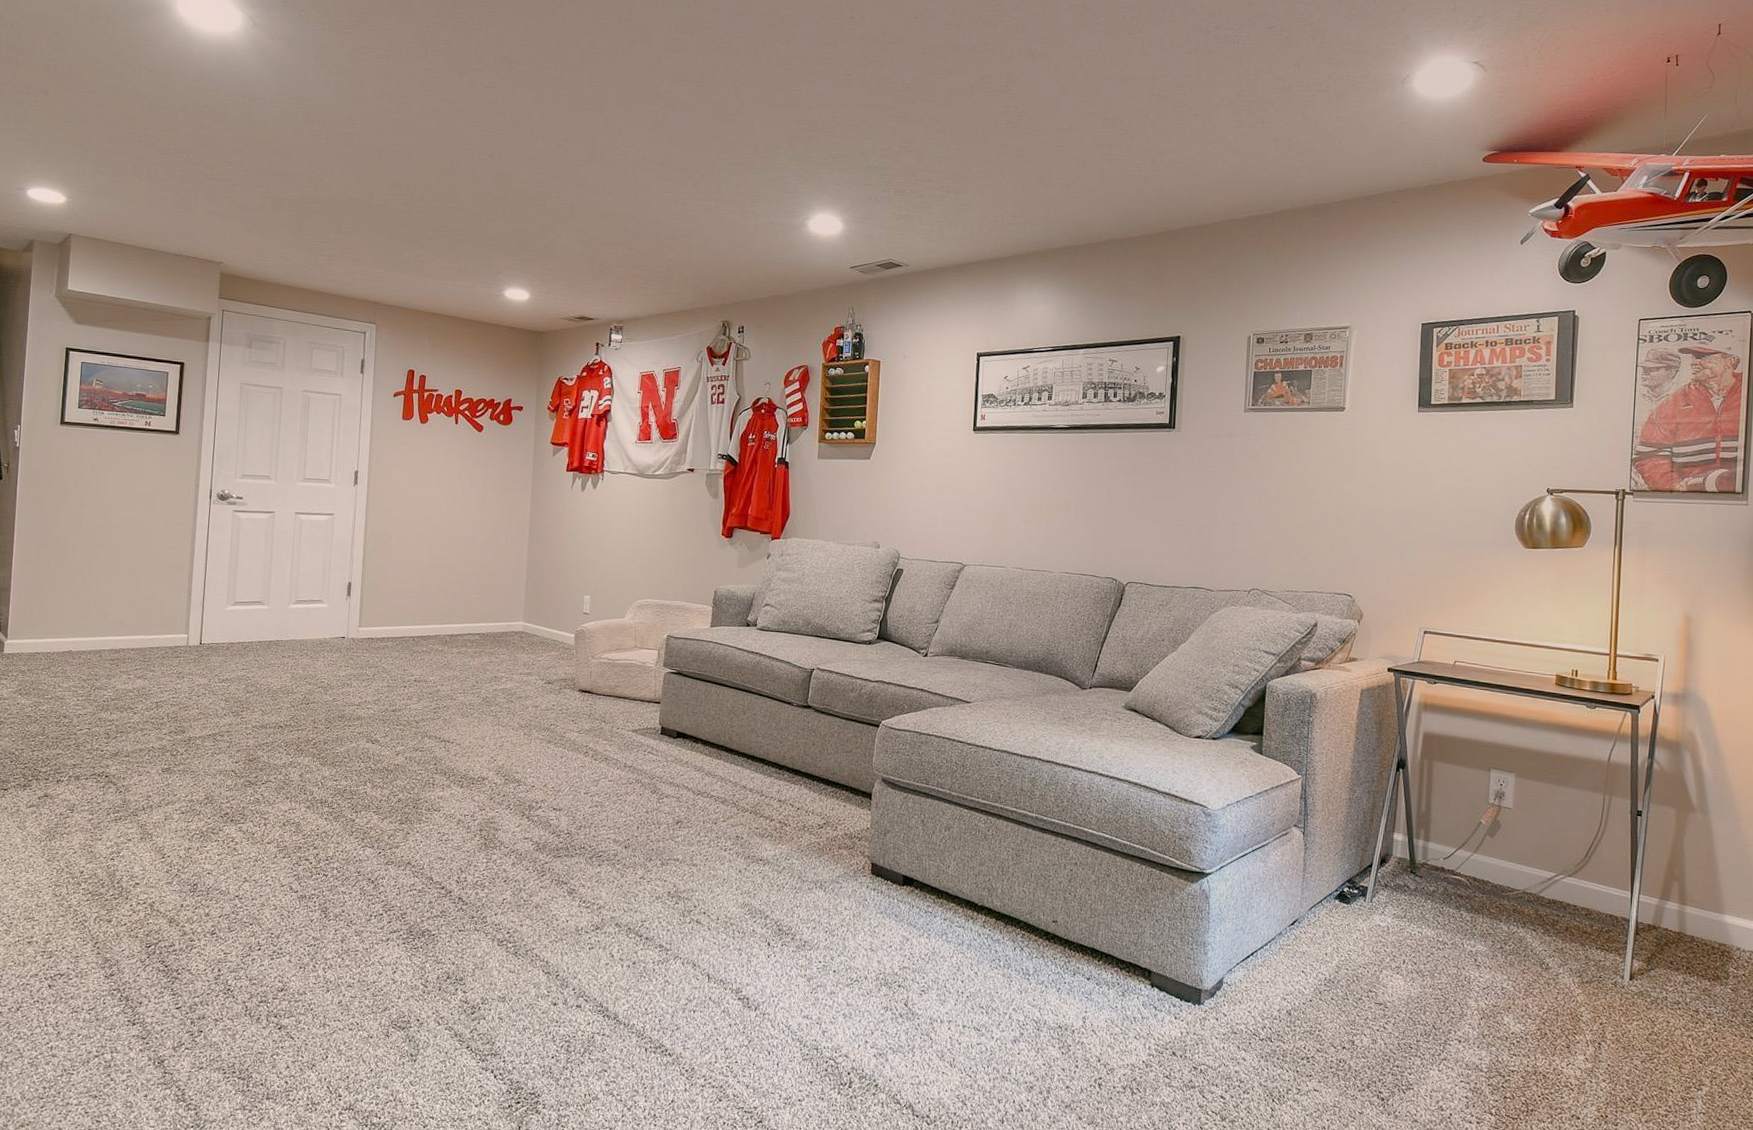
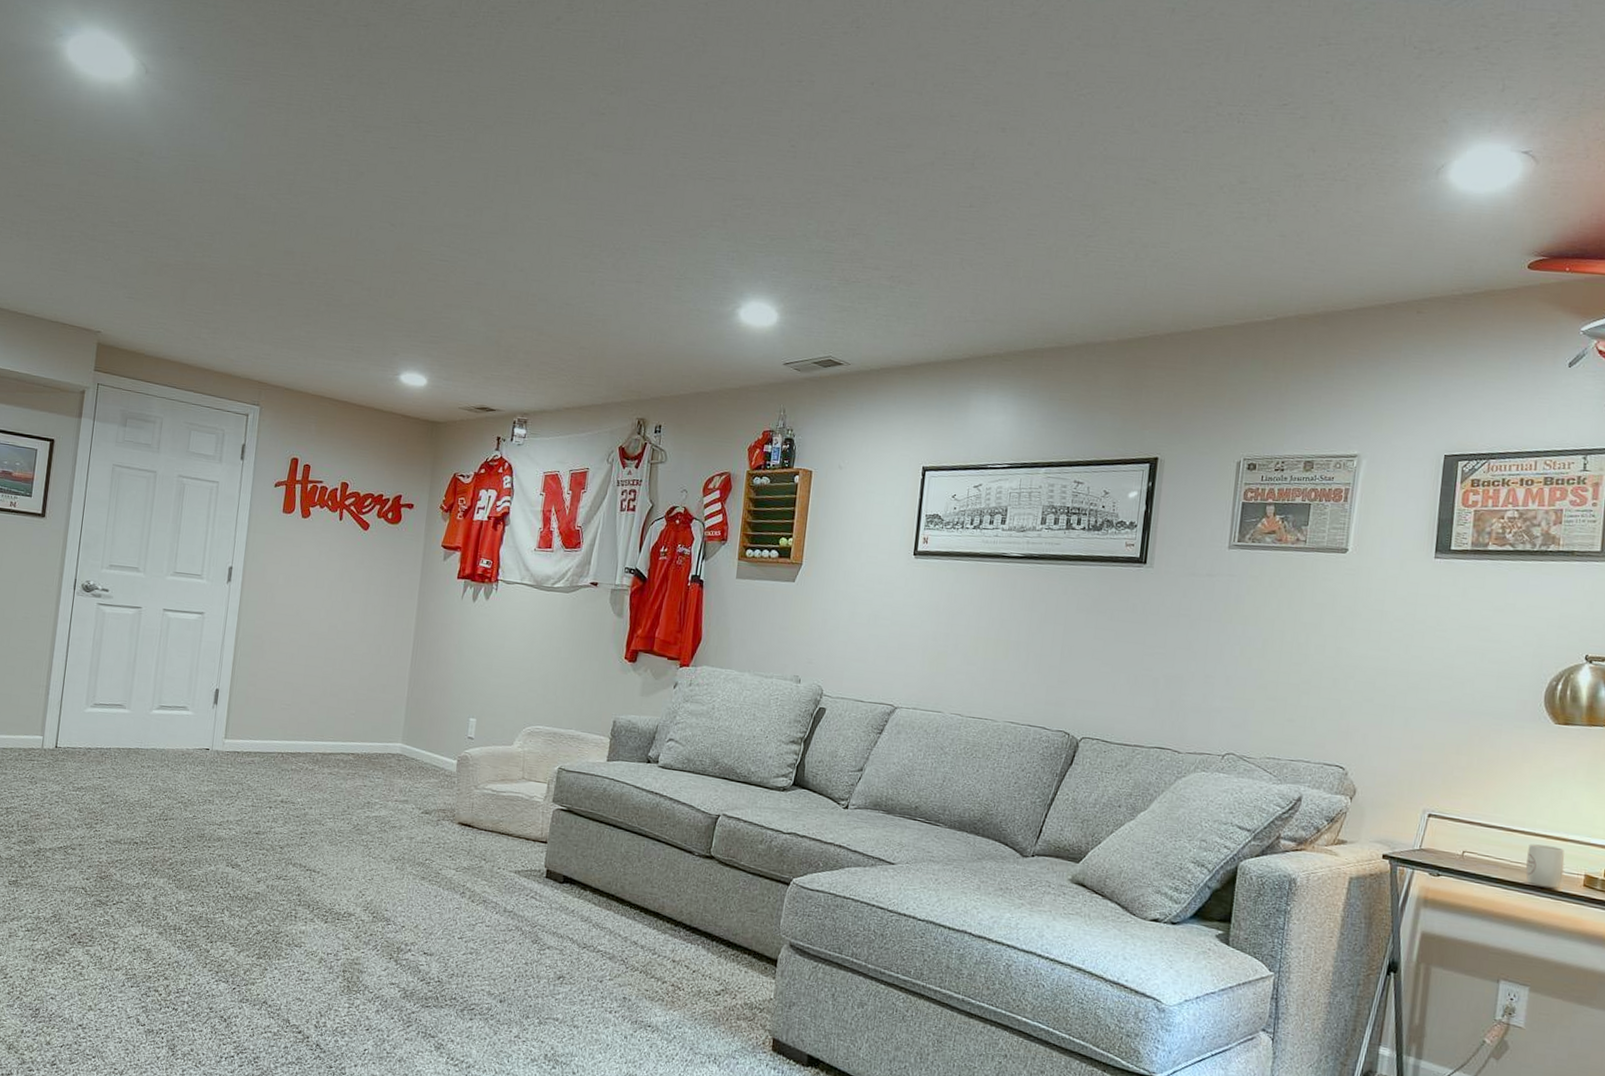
mug: none [1507,651,1539,689] -> present [1525,844,1565,889]

